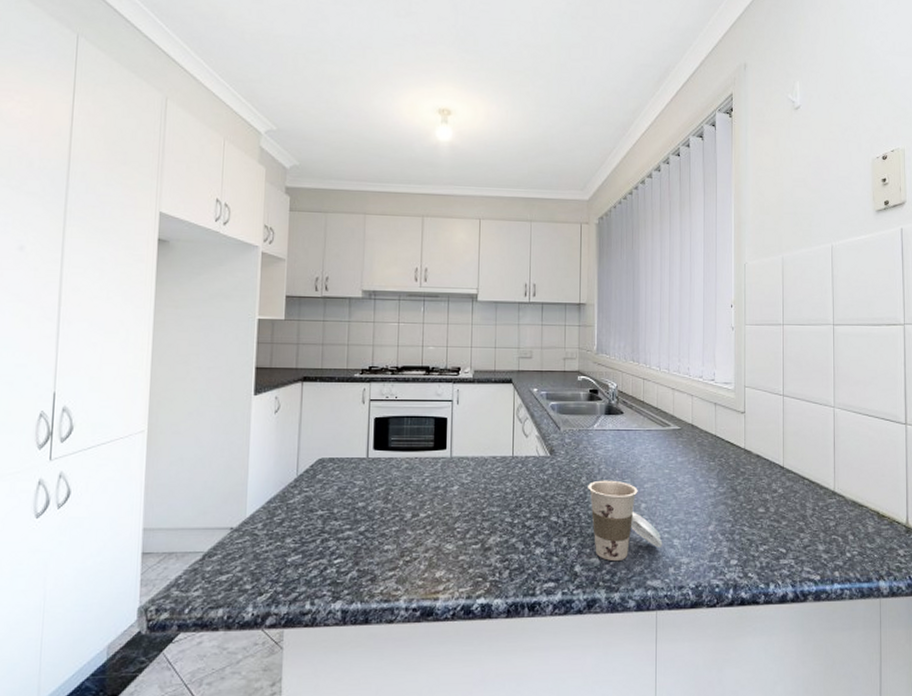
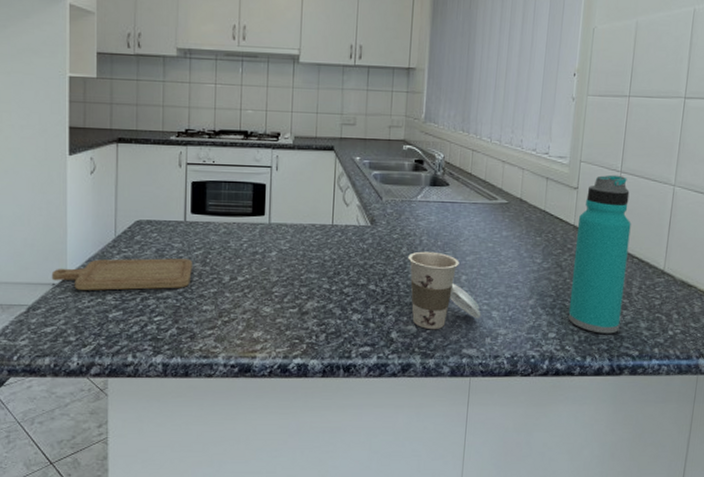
chopping board: none [230,497,374,533] -> present [51,258,192,290]
water bottle: none [748,398,799,558] -> present [568,174,631,334]

